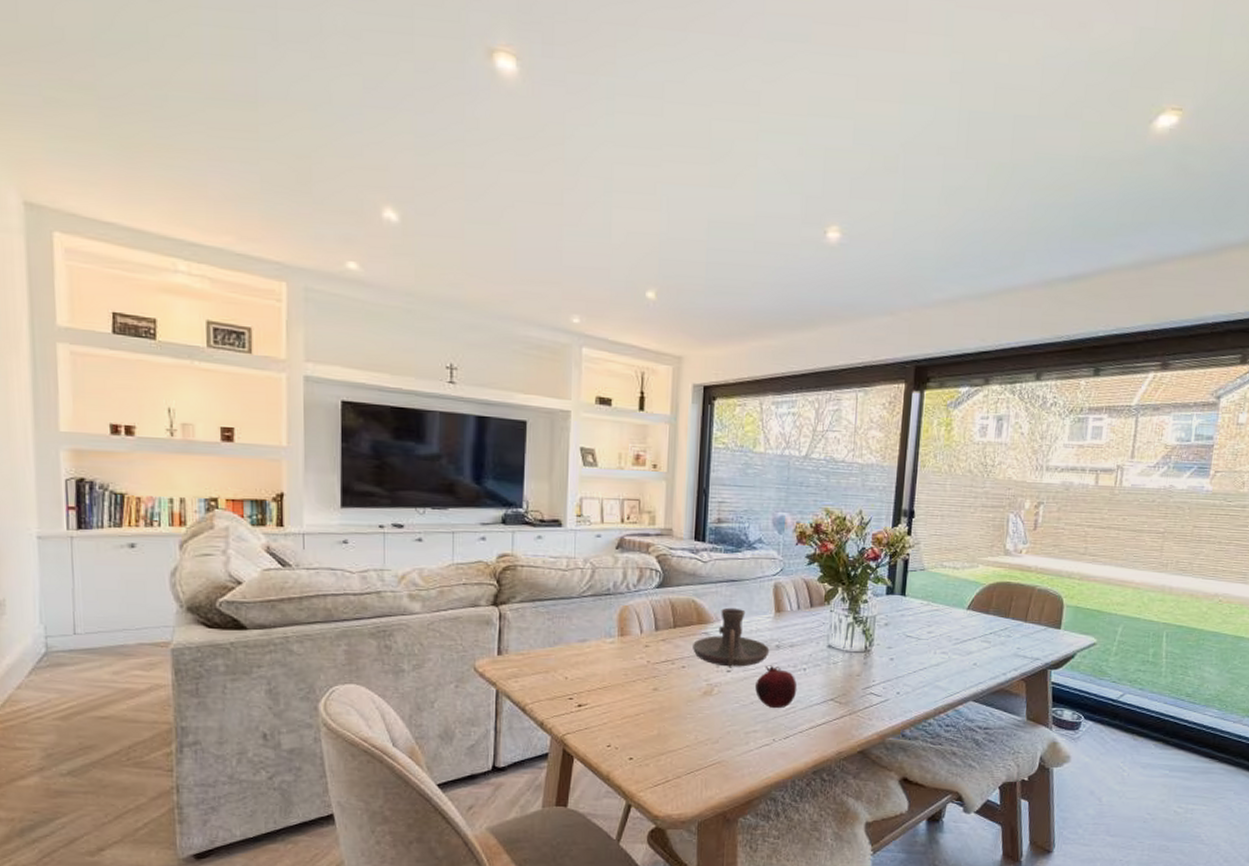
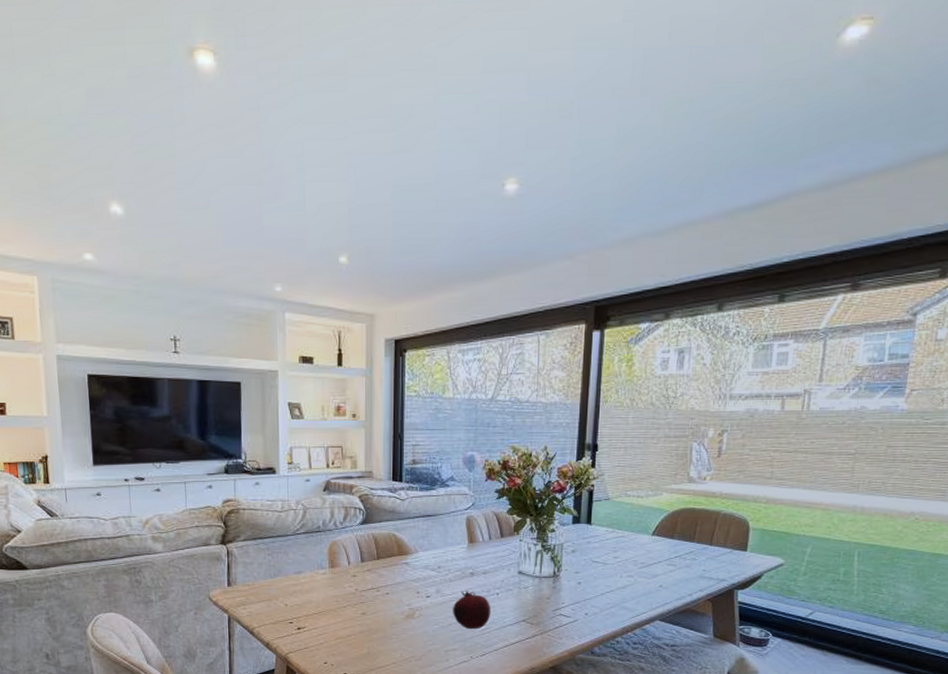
candle holder: present [693,607,770,668] -> none [395,540,465,594]

